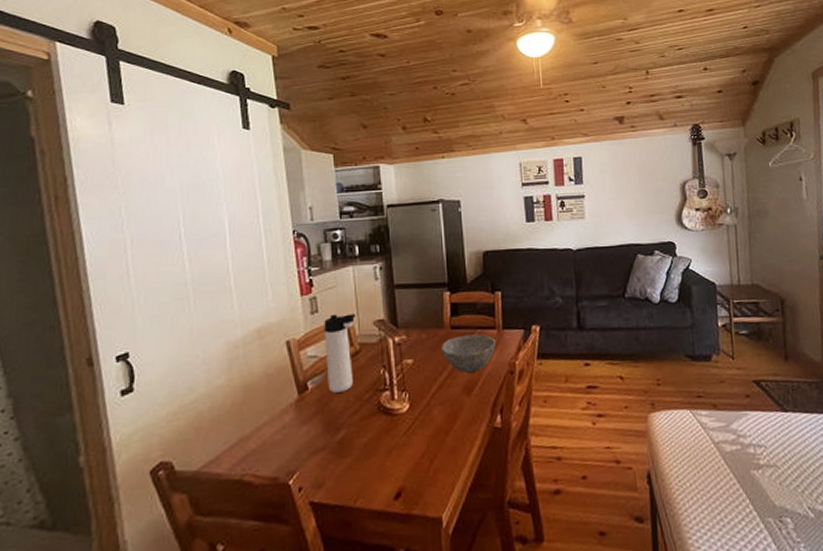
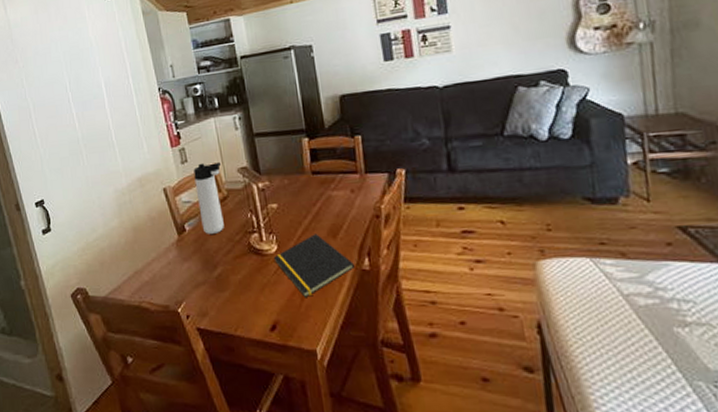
notepad: none [404,391,488,461] -> present [273,234,356,299]
bowl: present [441,334,497,372] -> none [304,178,360,216]

